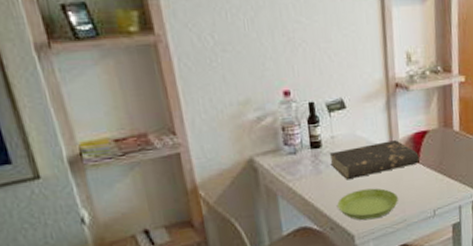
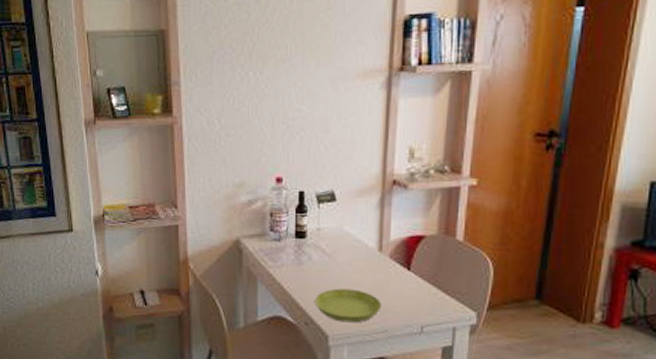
book: present [329,140,419,180] -> none [313,241,411,276]

